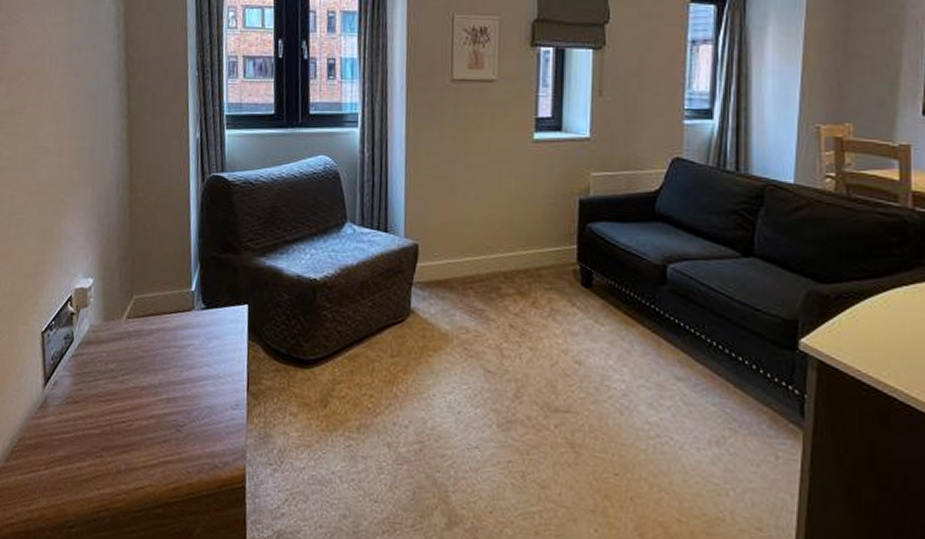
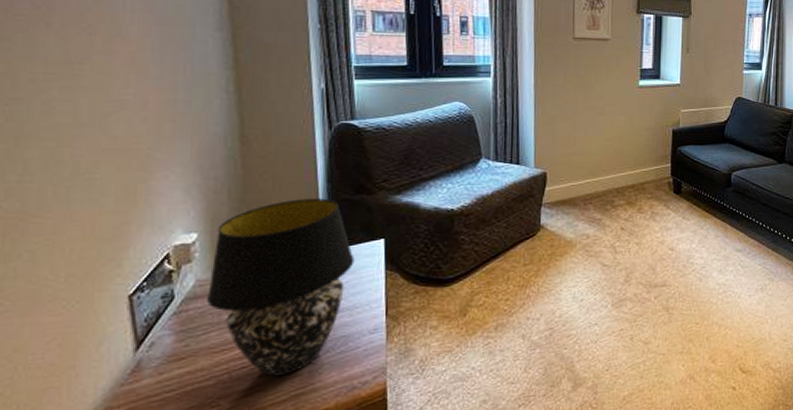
table lamp: none [97,252,220,438] -> present [207,198,355,377]

